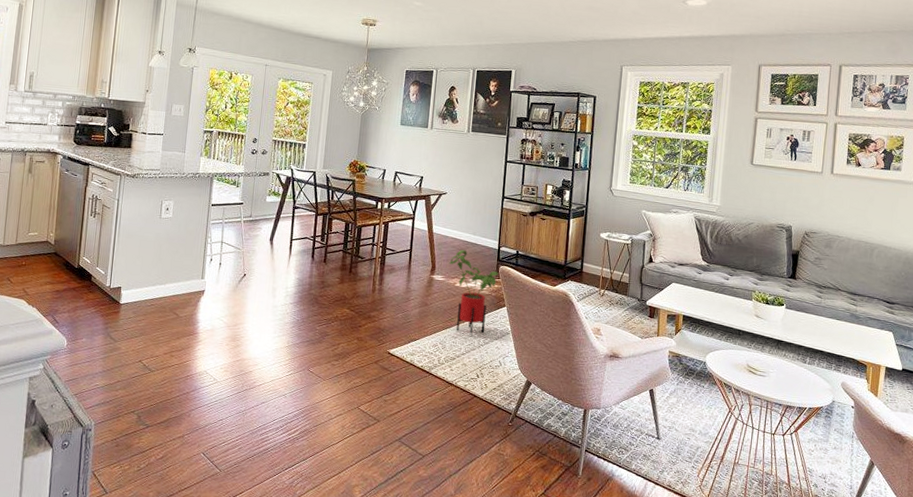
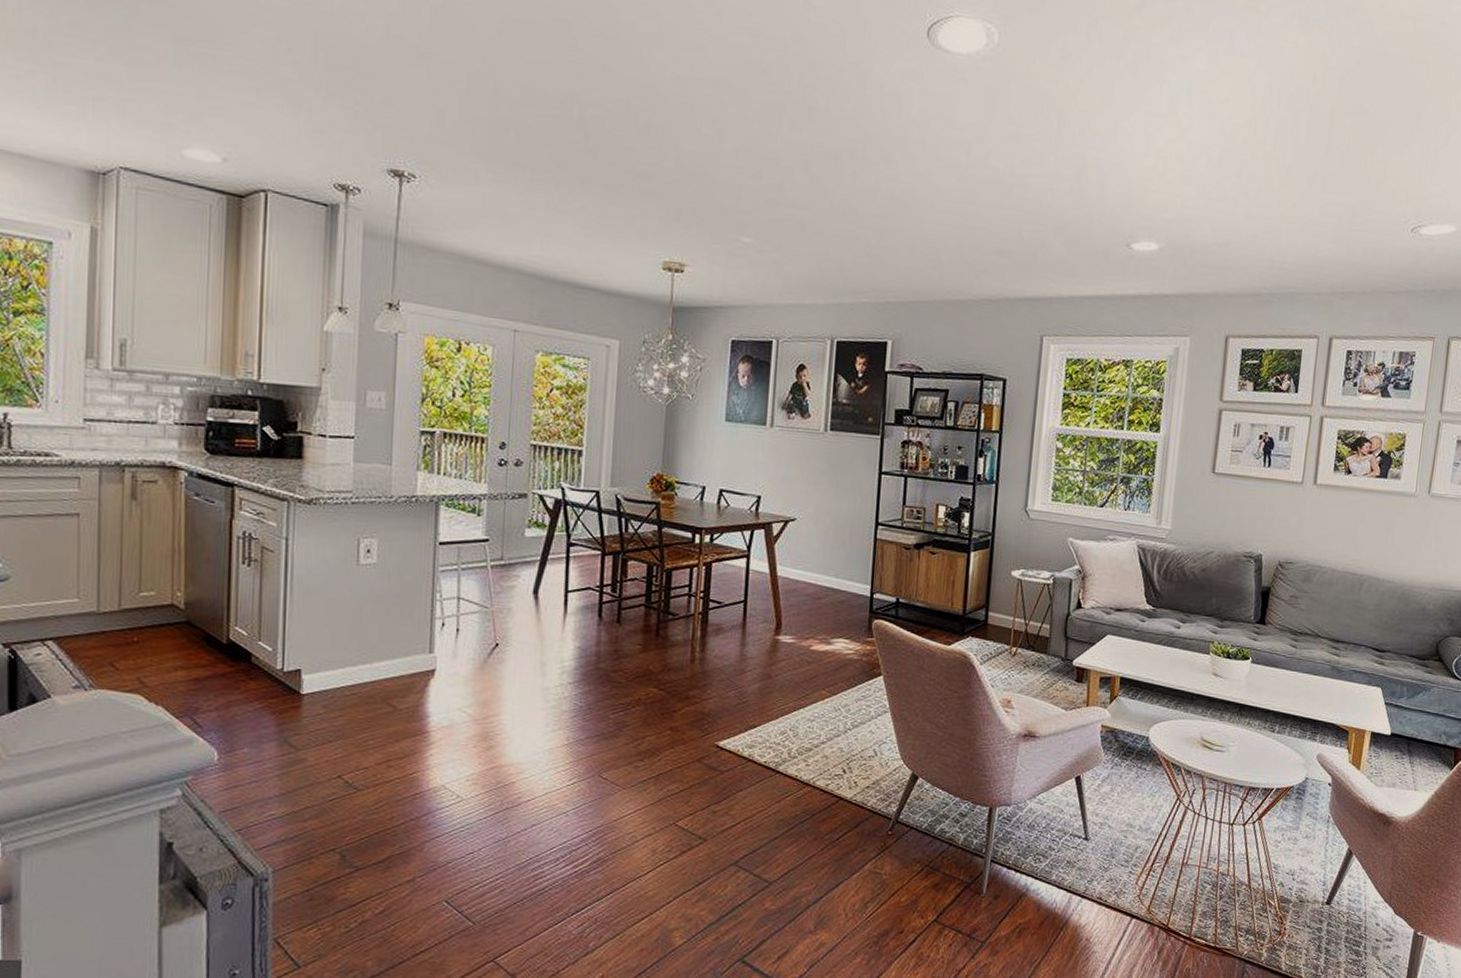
house plant: present [449,250,499,336] -> none [801,599,872,717]

